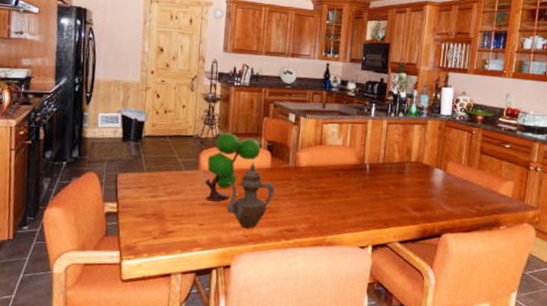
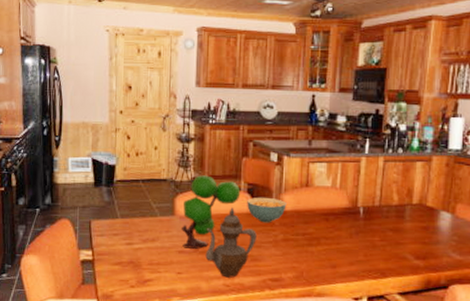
cereal bowl: none [266,153,302,178] -> present [247,197,287,223]

